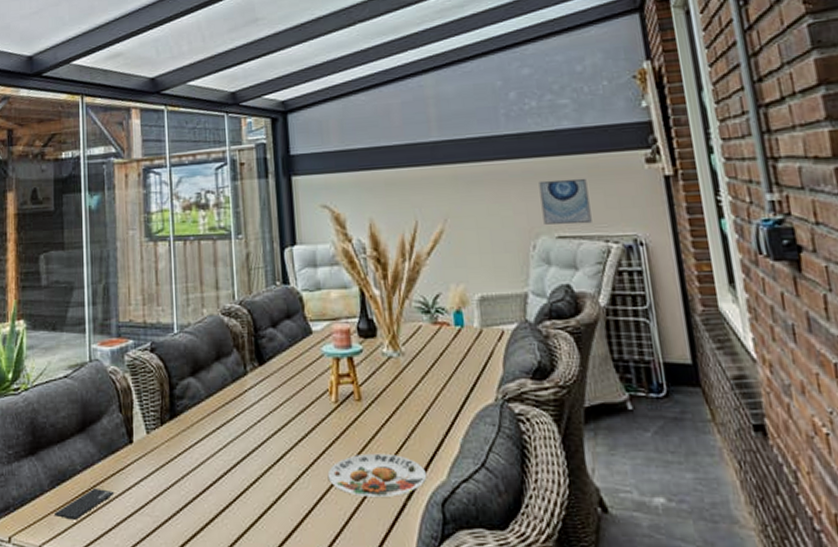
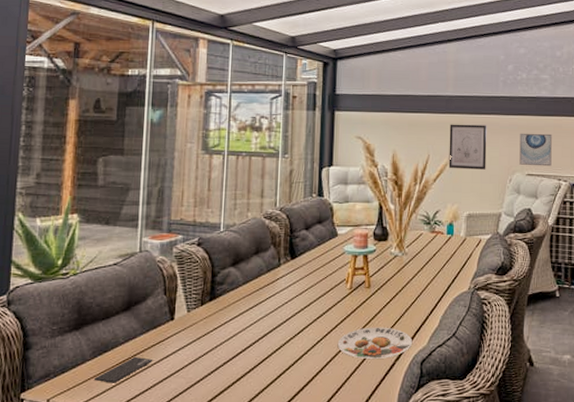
wall art: none [439,175,498,237] -> present [448,124,487,170]

